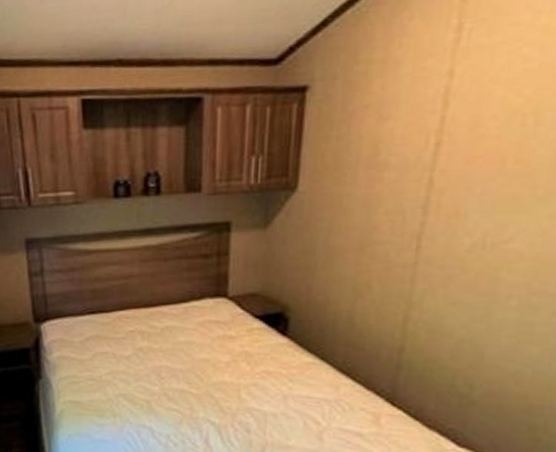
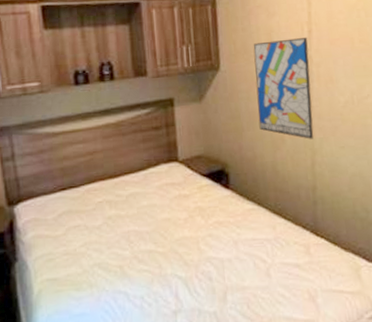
wall art: none [339,151,433,289] -> present [253,36,314,139]

